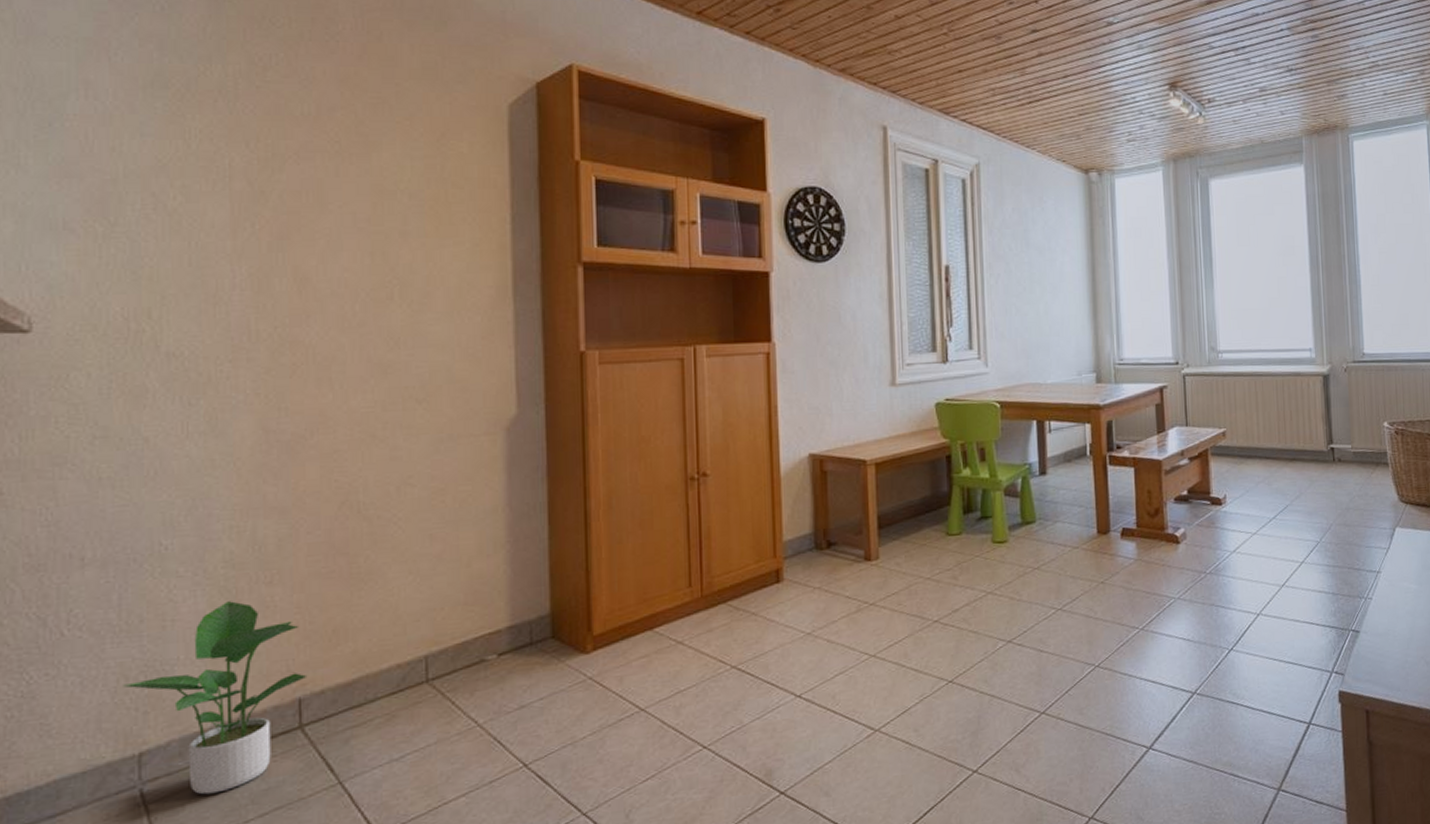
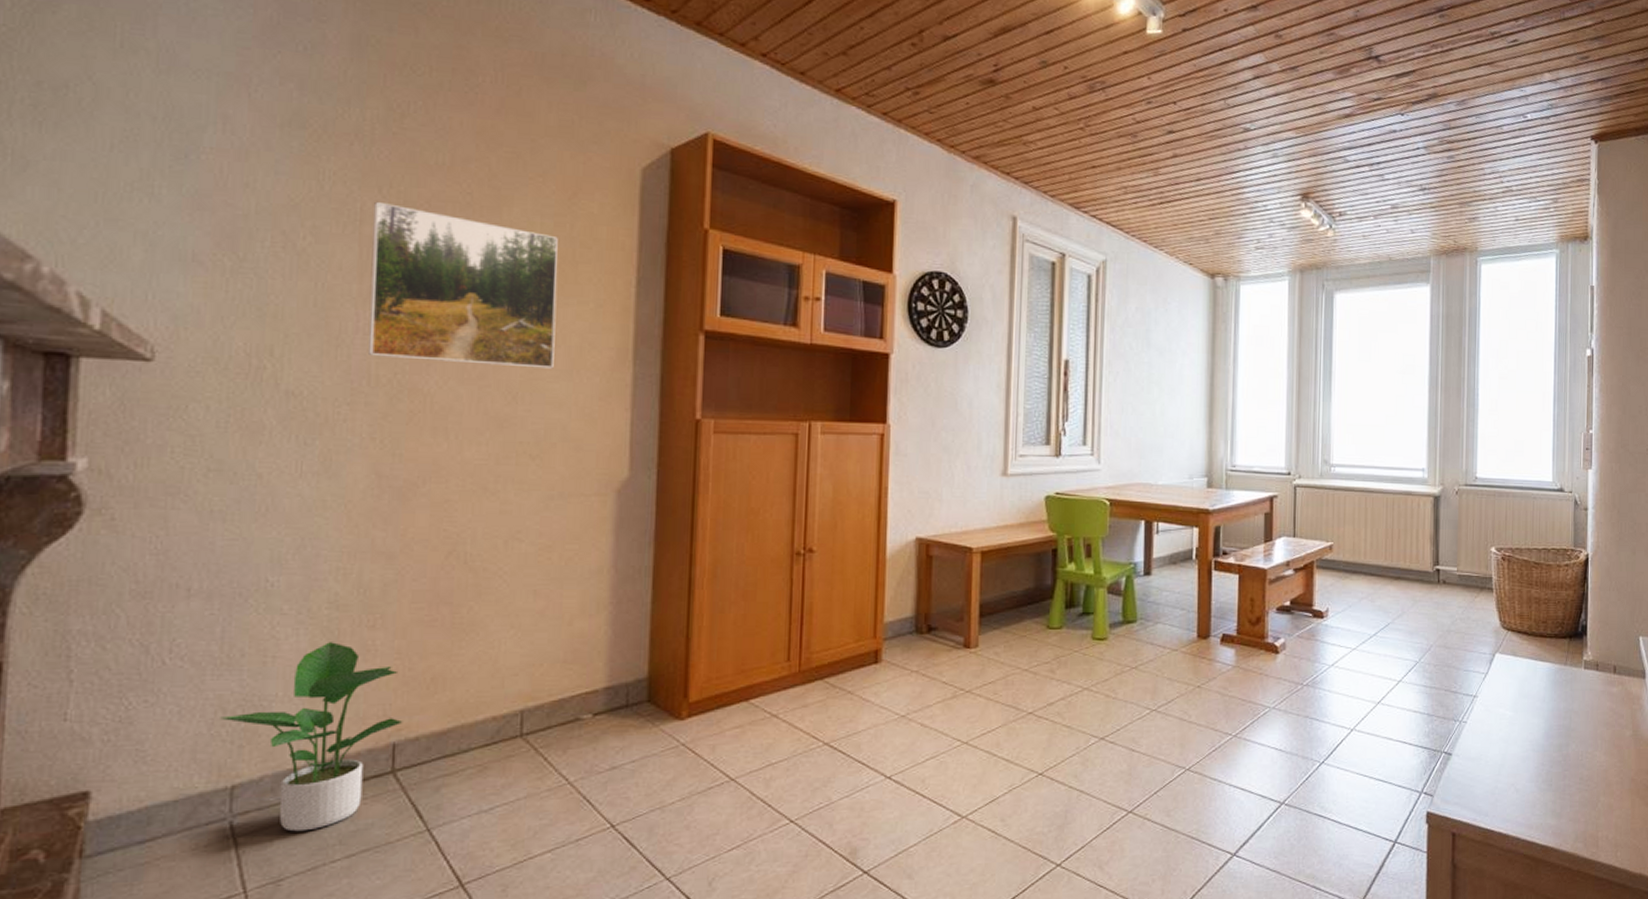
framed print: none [243,156,434,312] -> present [368,201,558,369]

